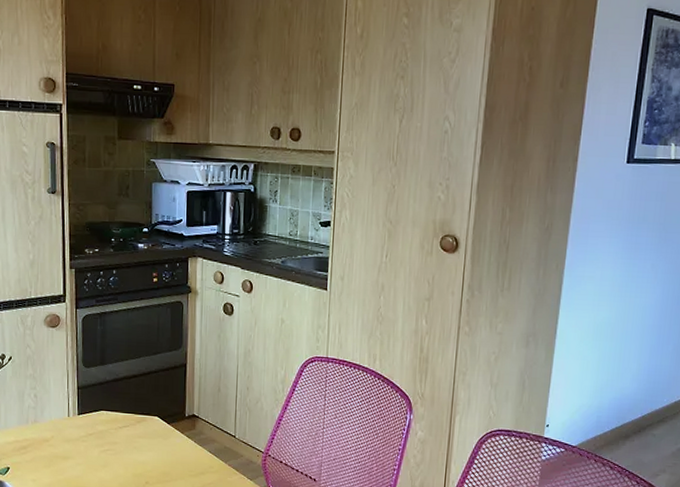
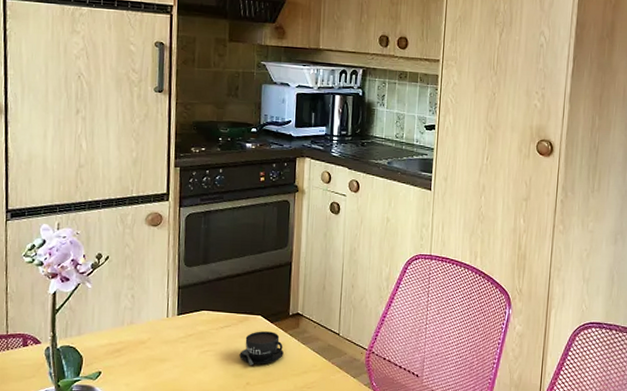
teacup: none [138,431,181,465] -> present [239,331,284,365]

